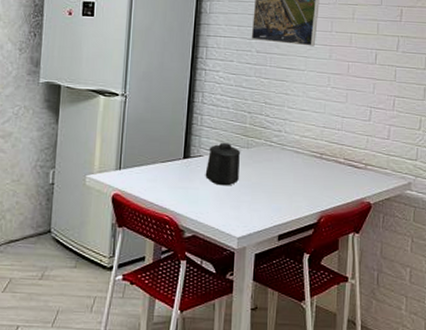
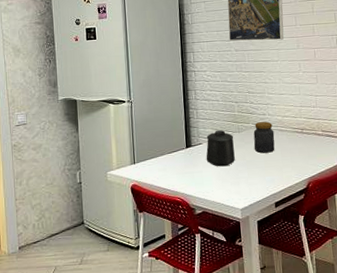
jar: none [262,139,289,177] -> present [253,121,275,153]

